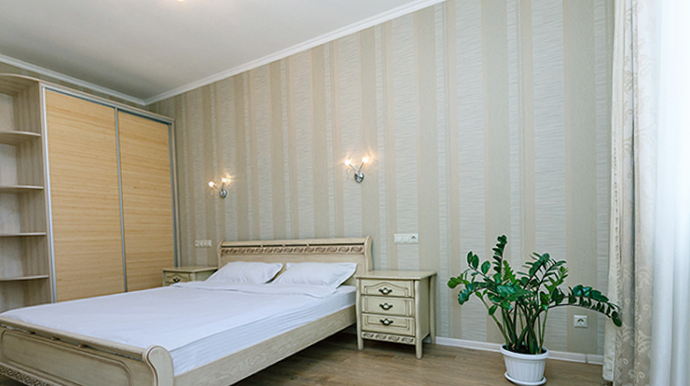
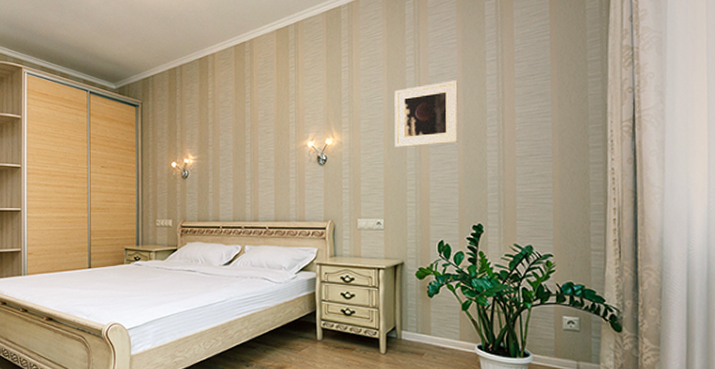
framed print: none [426,101,485,166] -> present [394,80,459,148]

